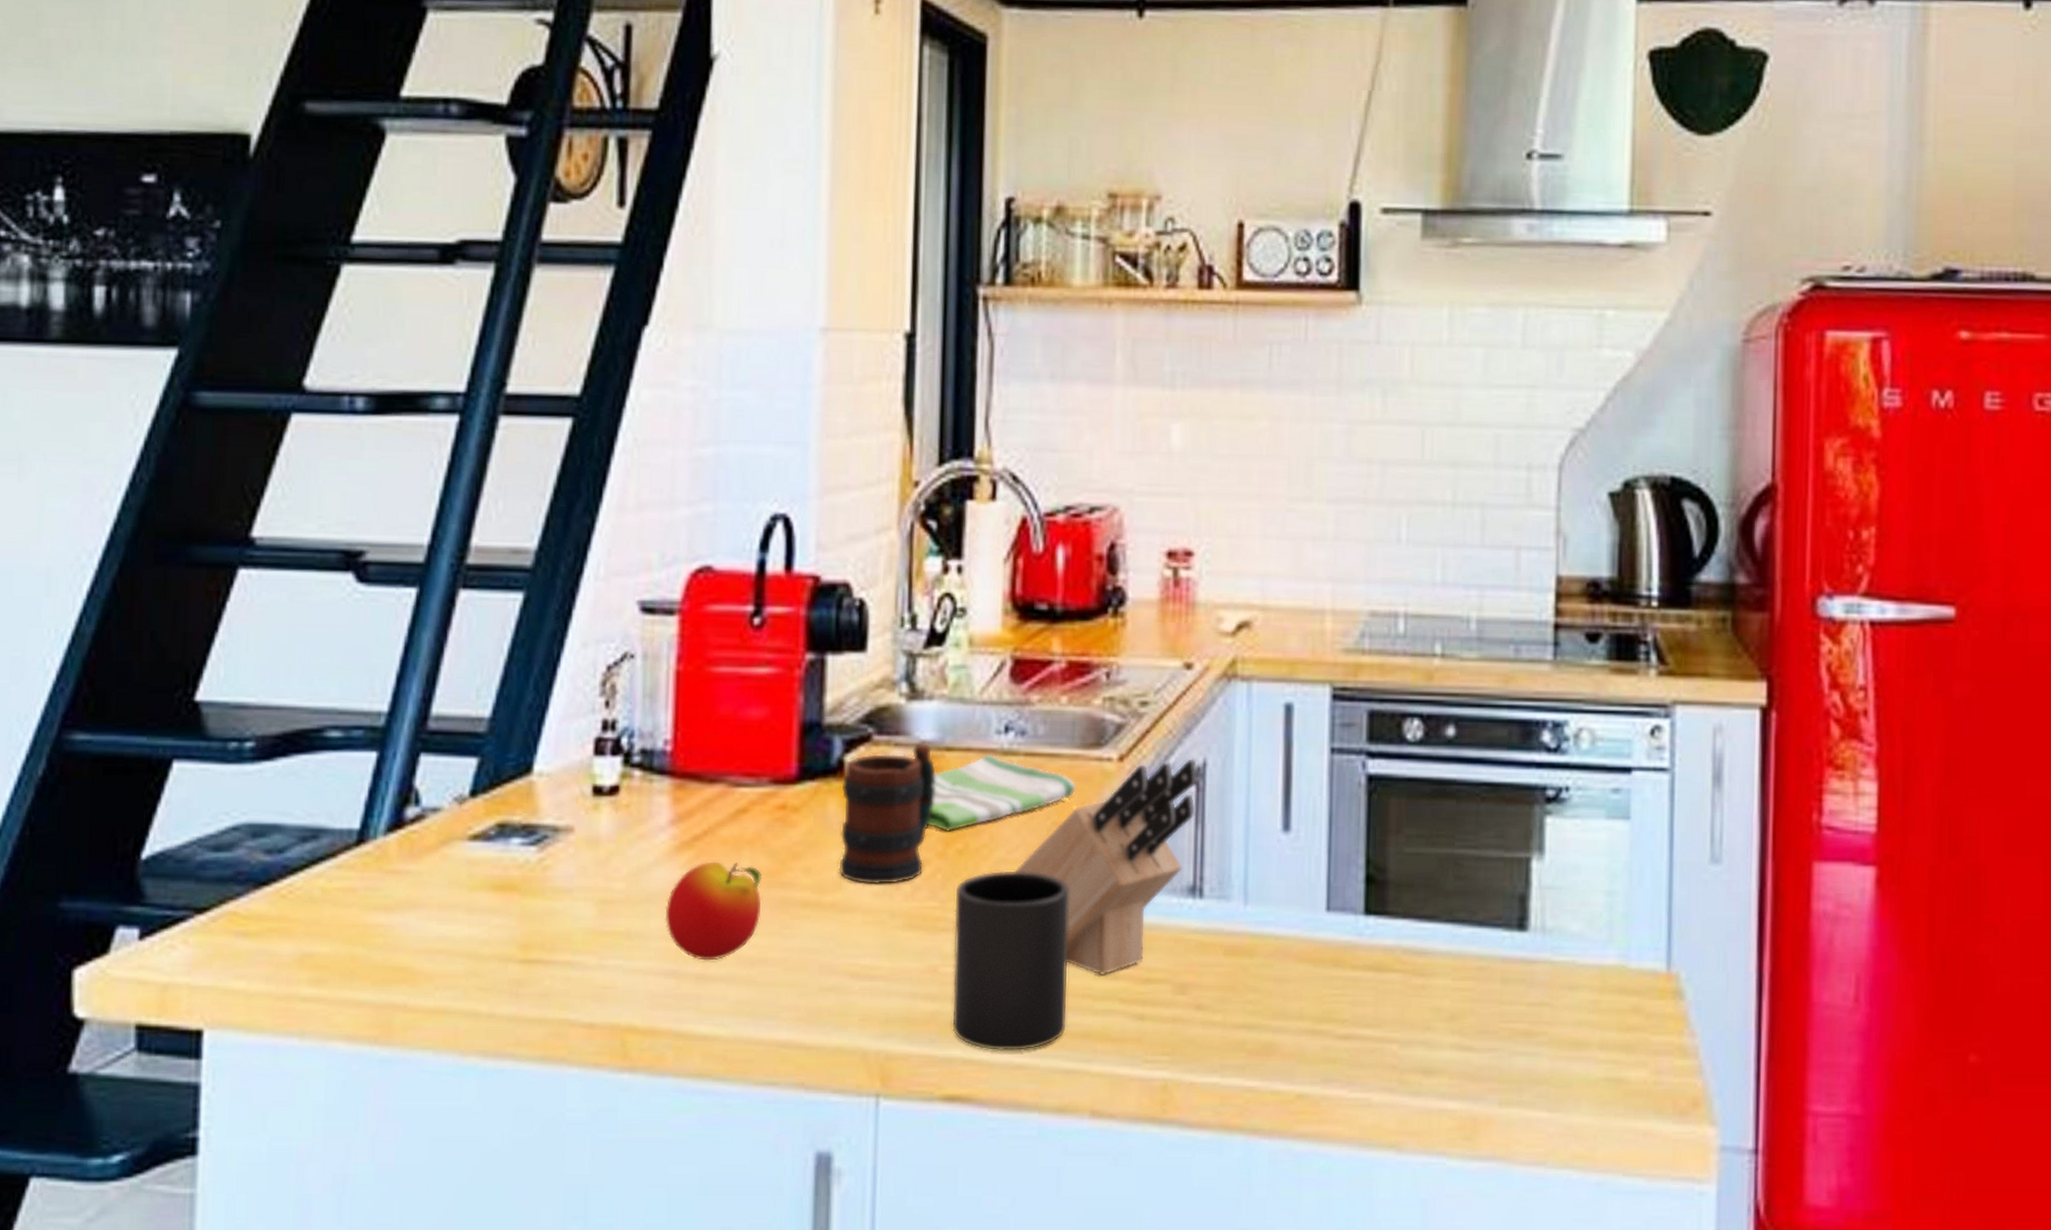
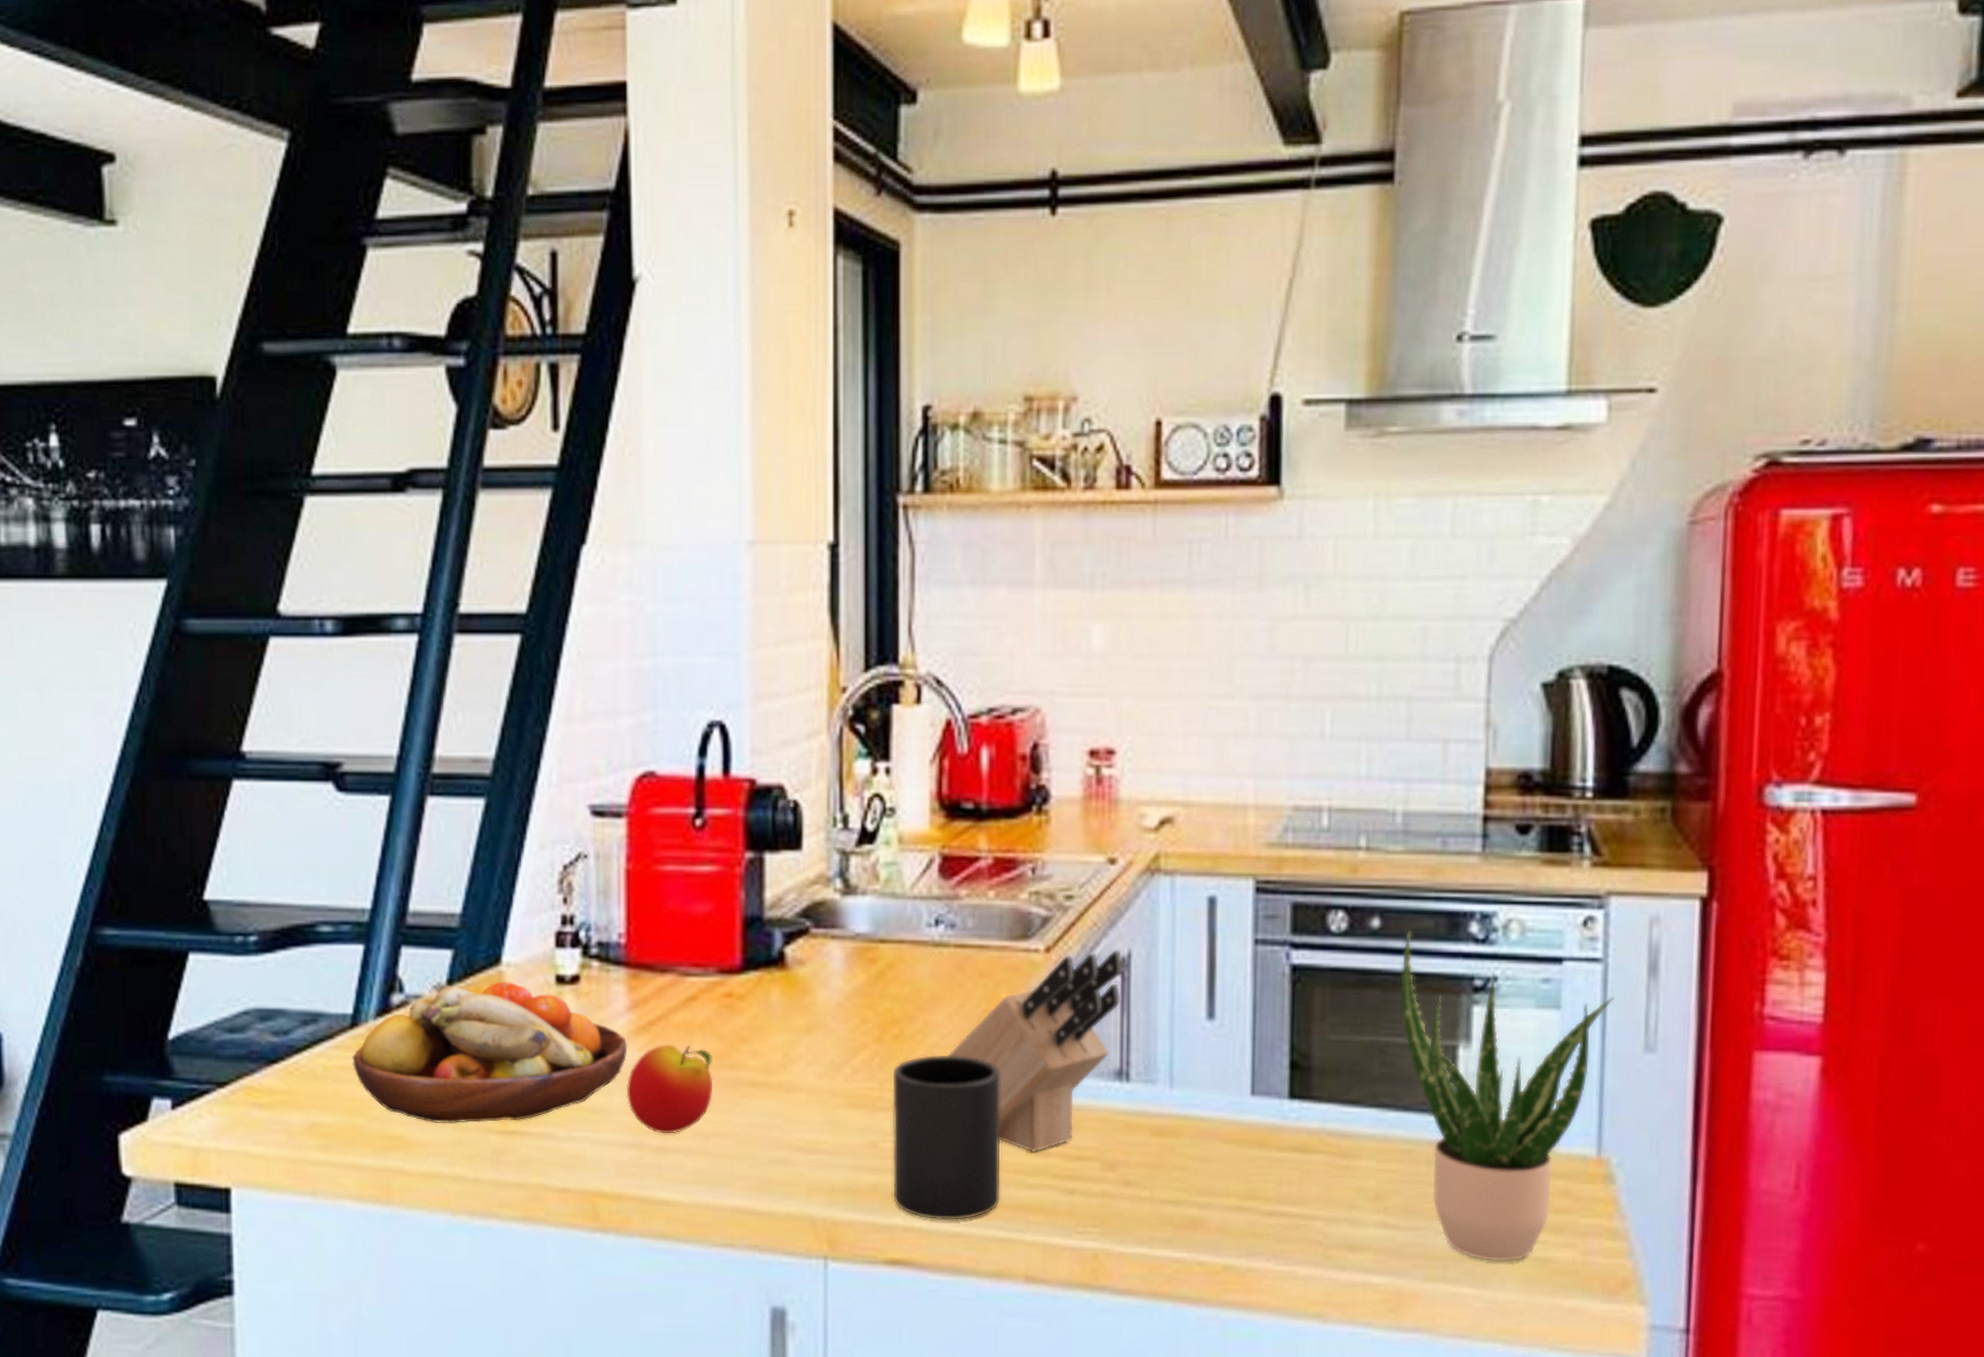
fruit bowl: none [356,792,669,953] -> present [352,981,628,1124]
mug: present [838,742,936,885] -> none [783,935,871,1067]
dish towel: present [928,754,1076,832] -> none [865,945,1005,1018]
potted plant: none [1474,738,1681,1084] -> present [1400,929,1615,1263]

